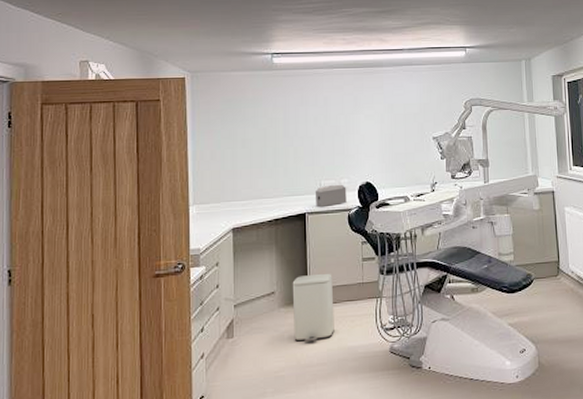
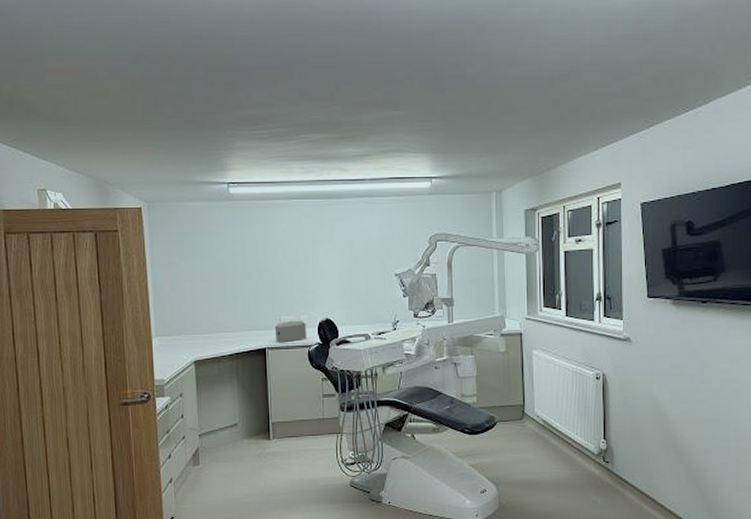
pedal bin: present [292,273,334,342] -> none [254,407,296,472]

